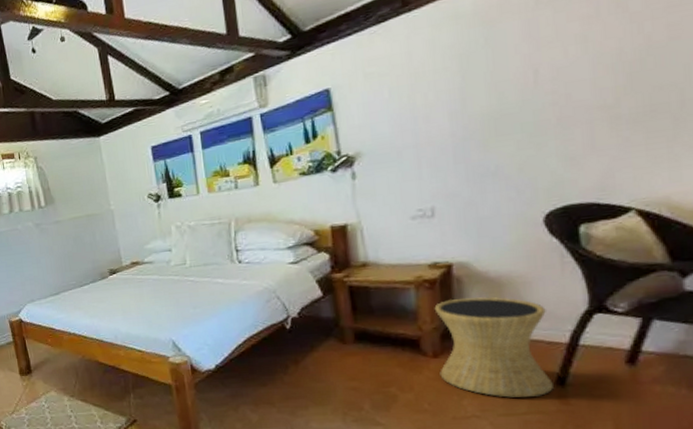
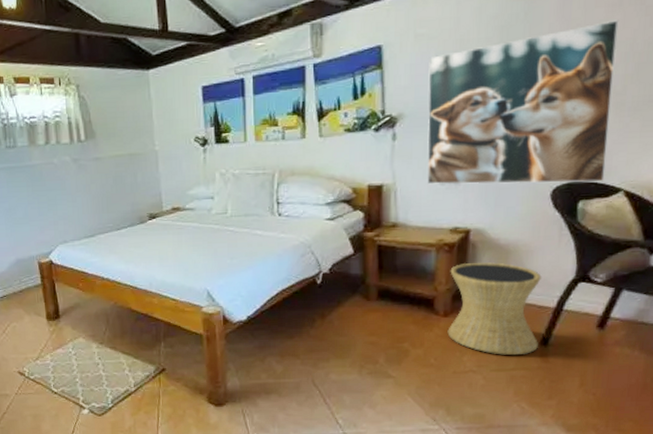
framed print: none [382,31,608,221] -> present [426,20,619,185]

